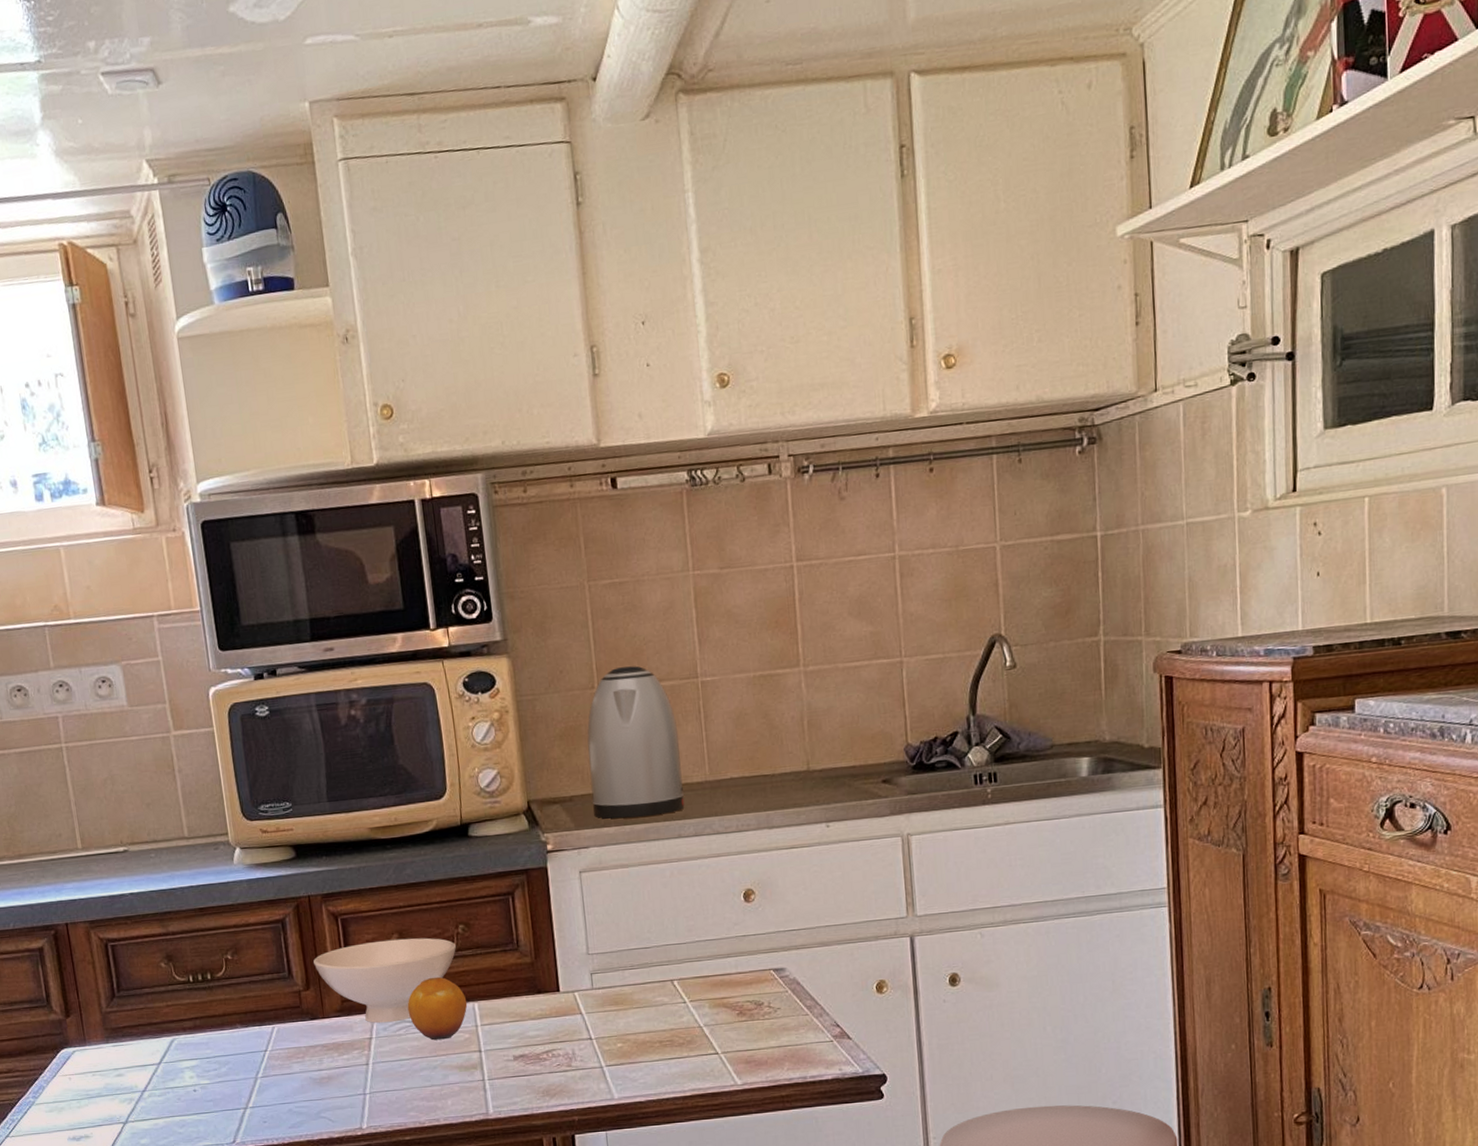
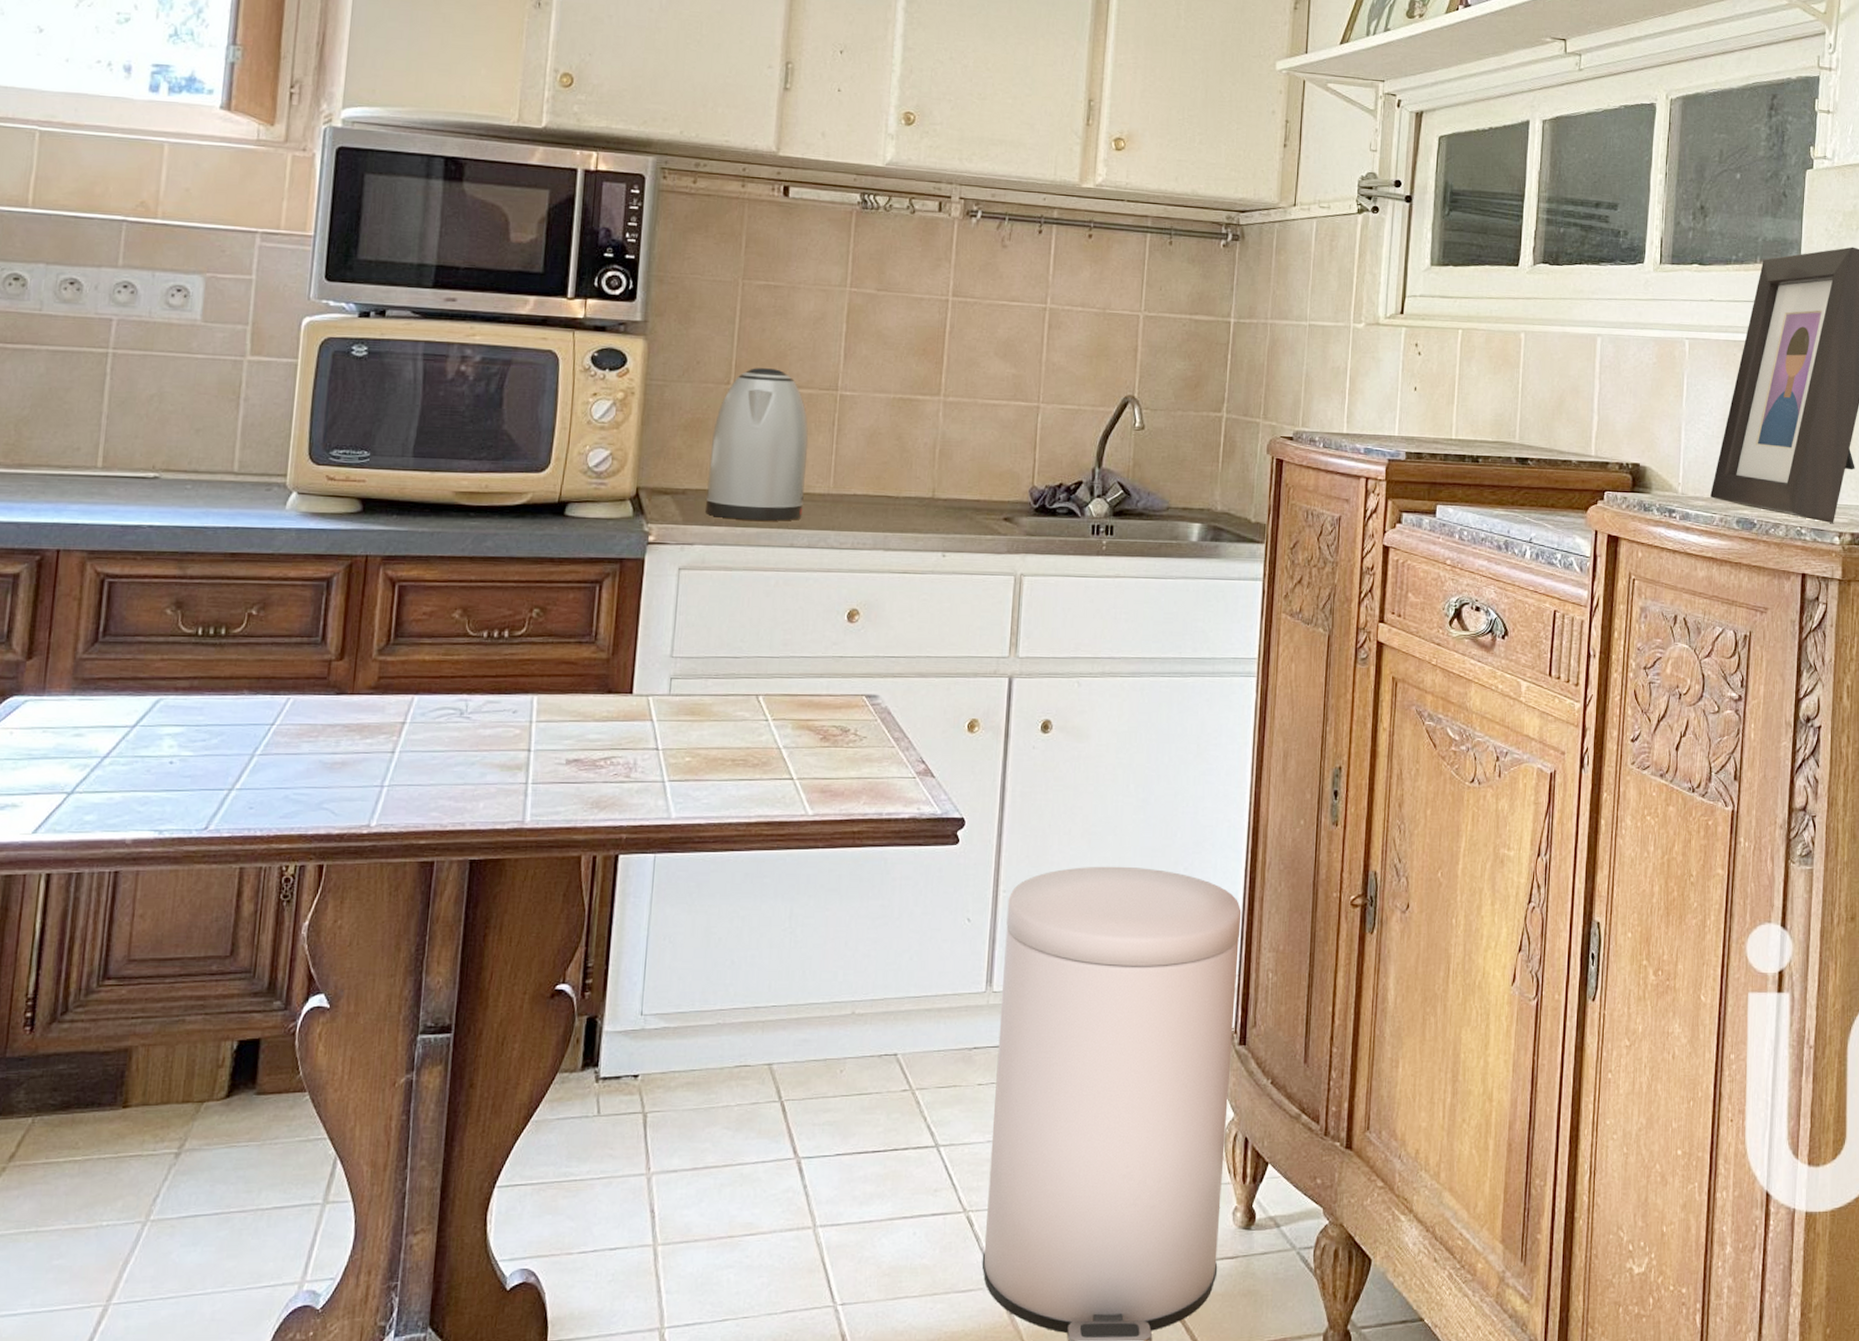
bowl: present [313,937,457,1024] -> none [355,615,527,708]
fruit: present [407,976,468,1041] -> none [454,662,526,733]

